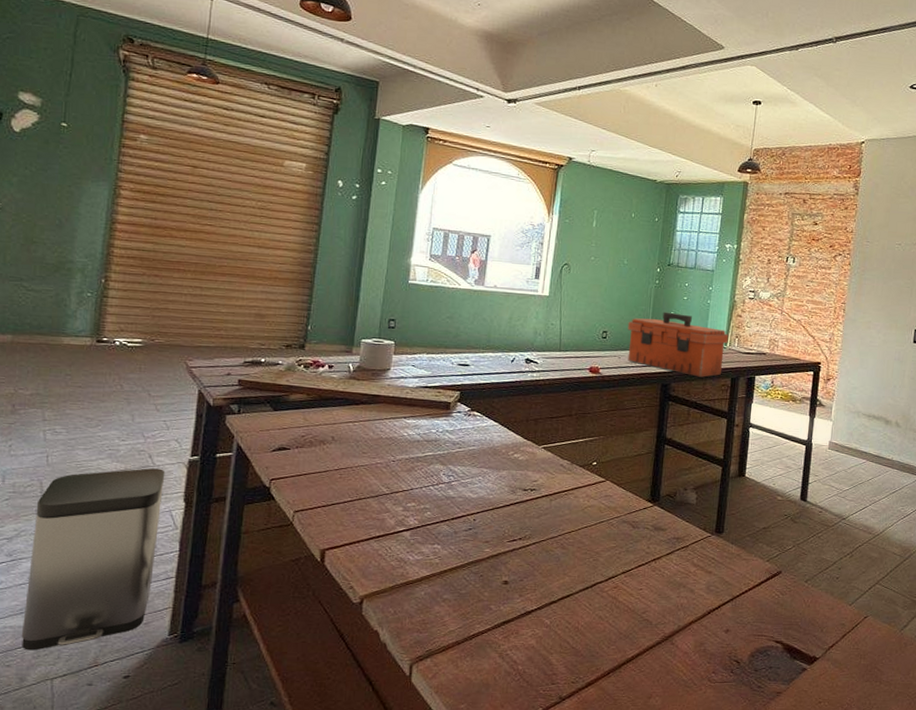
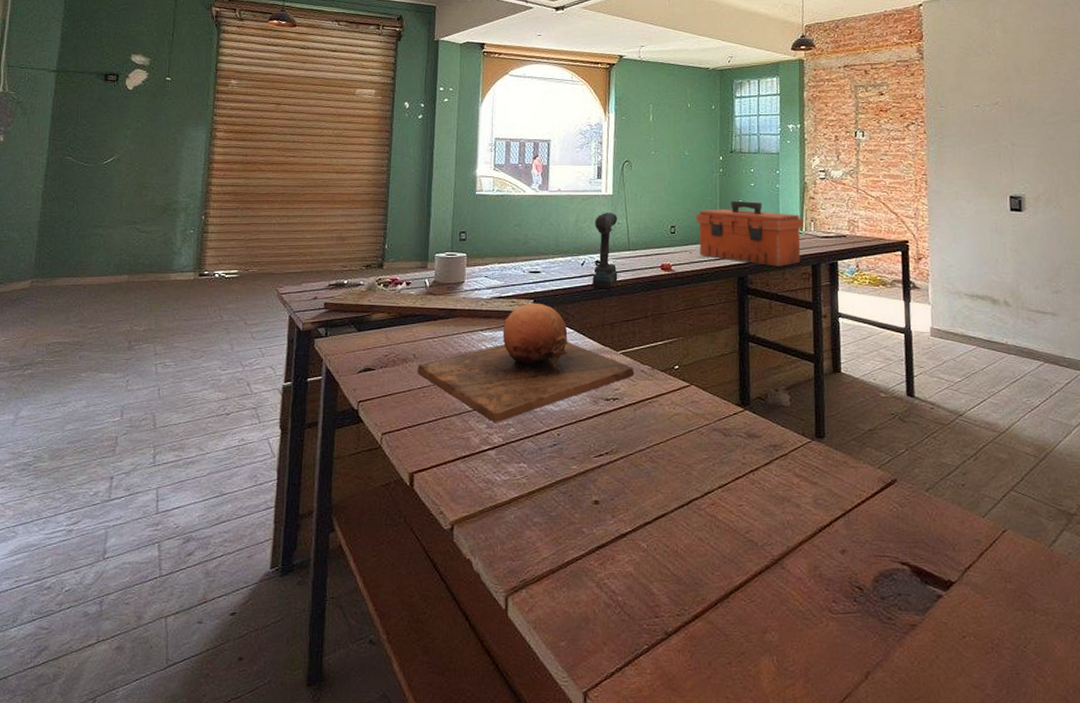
pedal bin: present [22,468,165,651] -> none [139,396,262,587]
chopping board: none [335,394,554,506] -> present [417,303,635,422]
power drill: none [520,313,552,387] -> present [592,213,618,289]

